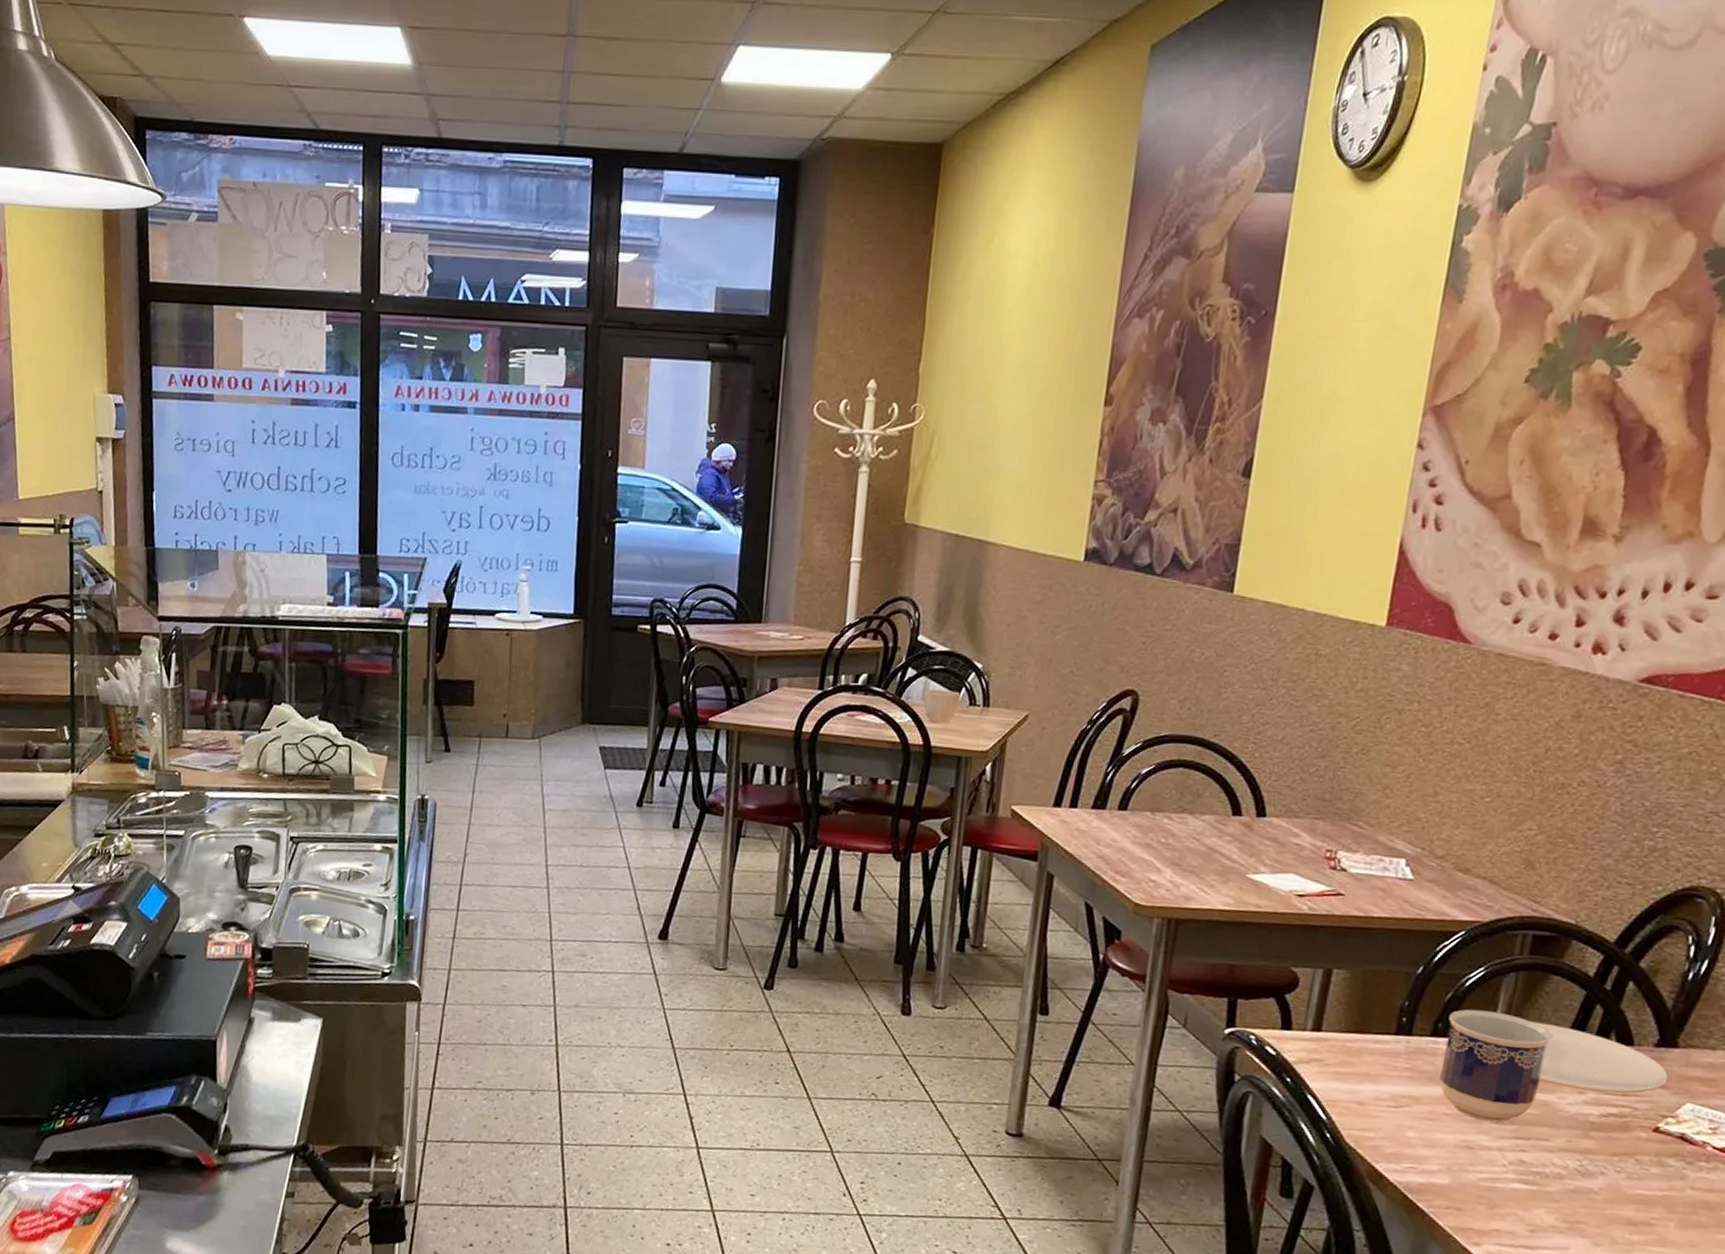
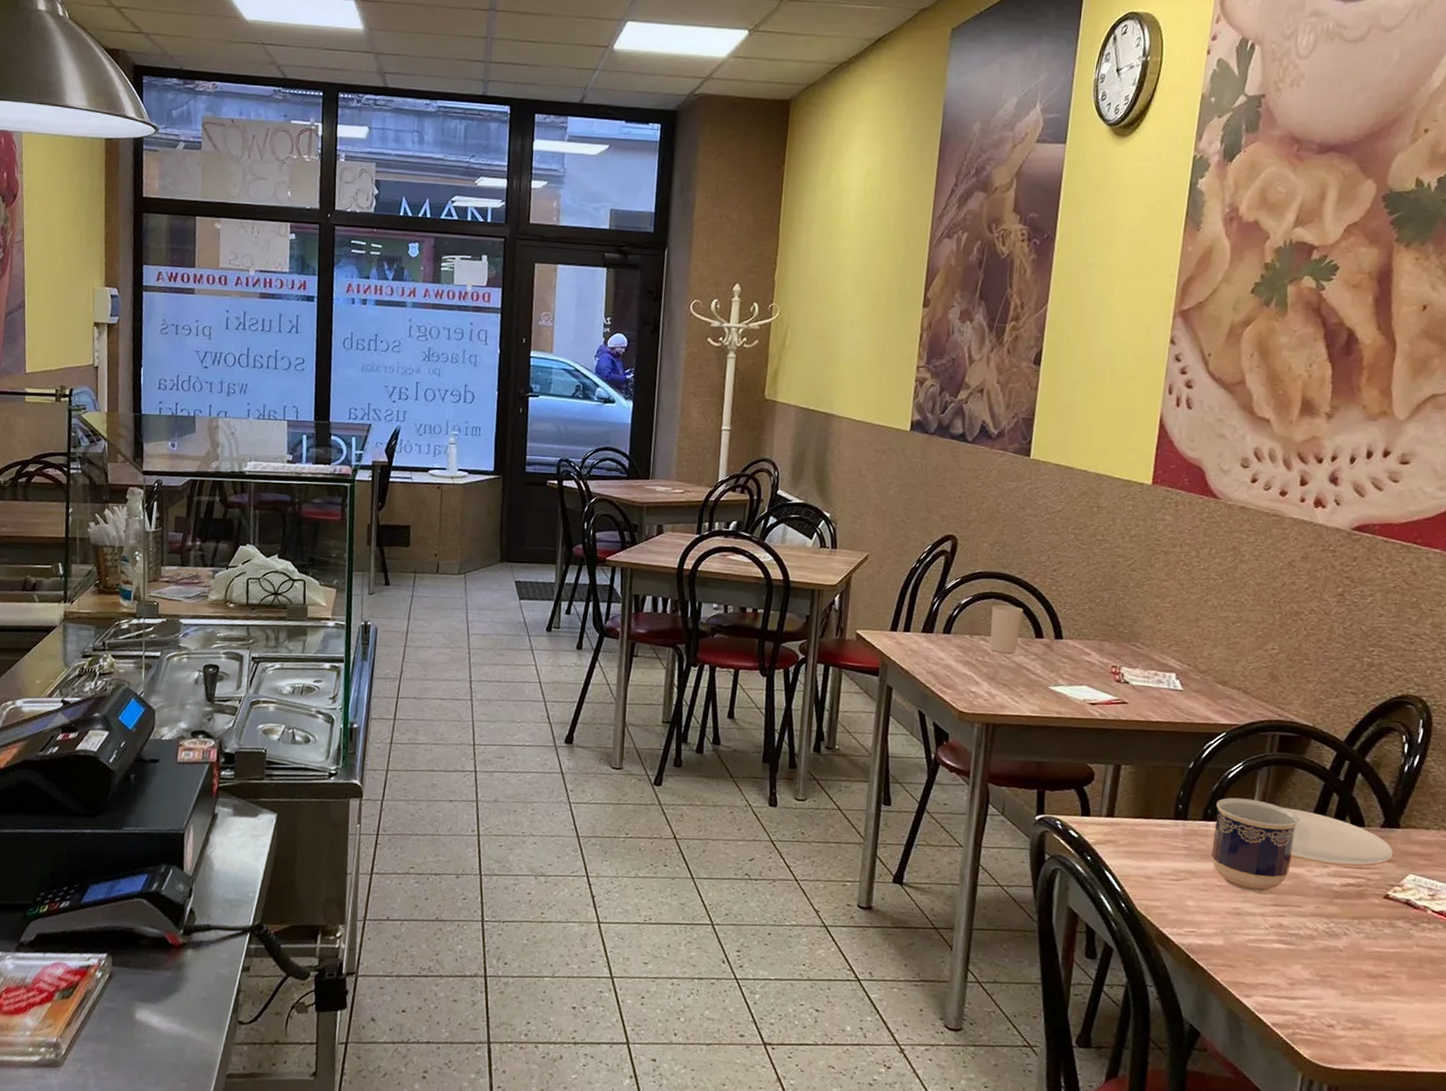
cup: present [923,688,961,724] -> none [783,533,813,563]
cup: none [1175,775,1219,835] -> present [989,604,1024,654]

